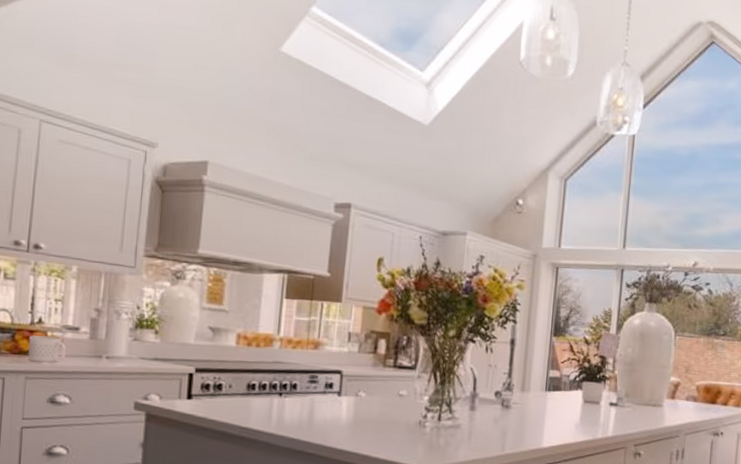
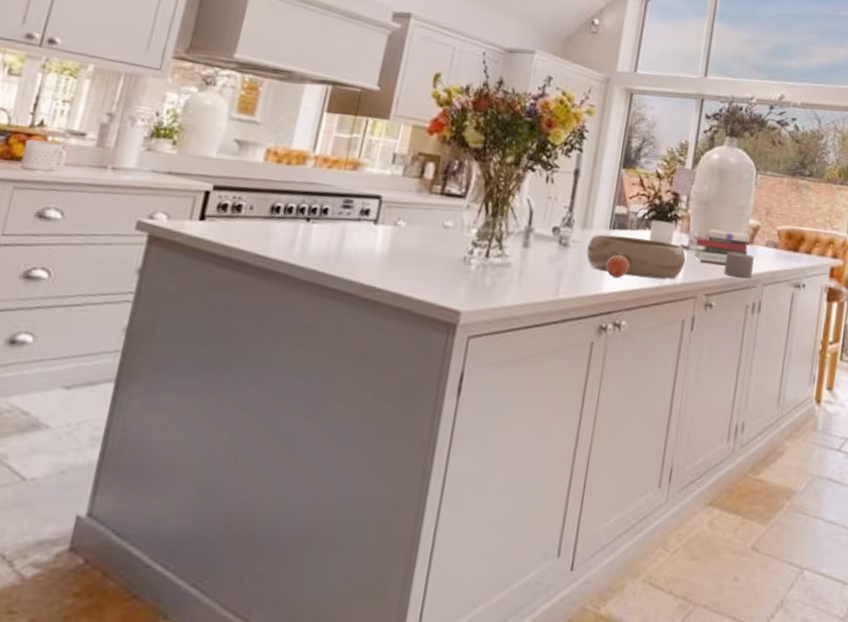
bowl: none [526,396,615,433] -> present [586,234,686,279]
fruit: none [545,412,565,434] -> present [606,253,629,279]
books: none [619,387,672,419] -> present [691,229,750,266]
jar: none [649,406,676,429] -> present [724,252,754,278]

